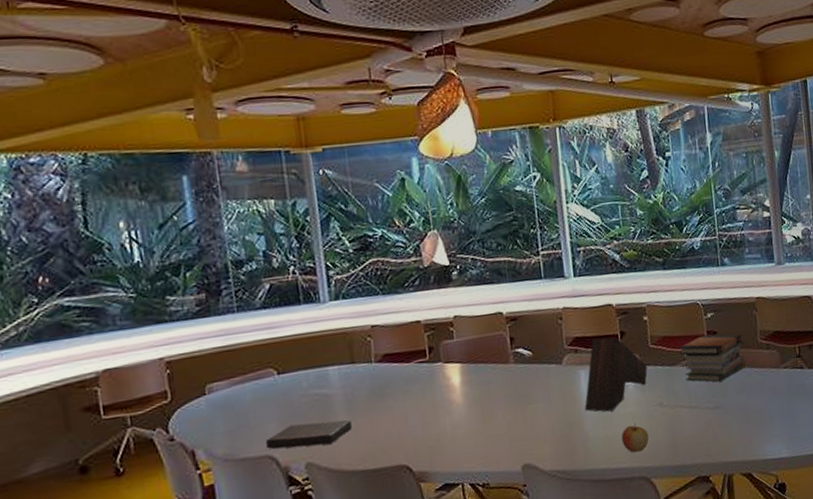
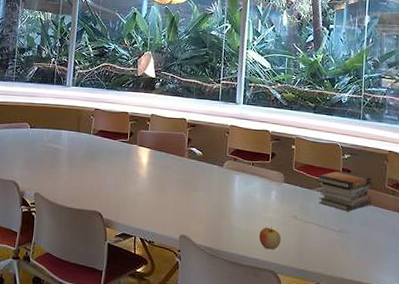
book: present [265,419,353,449] -> none [13,164,70,183]
speaker: present [584,337,648,412] -> none [234,153,288,212]

